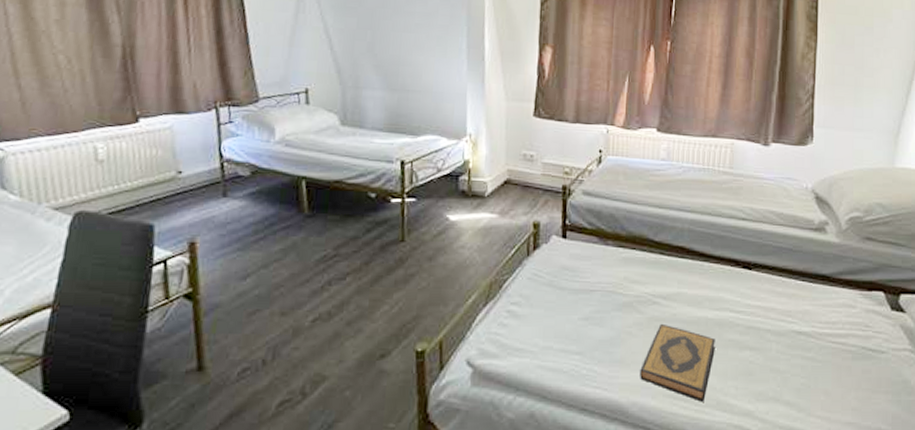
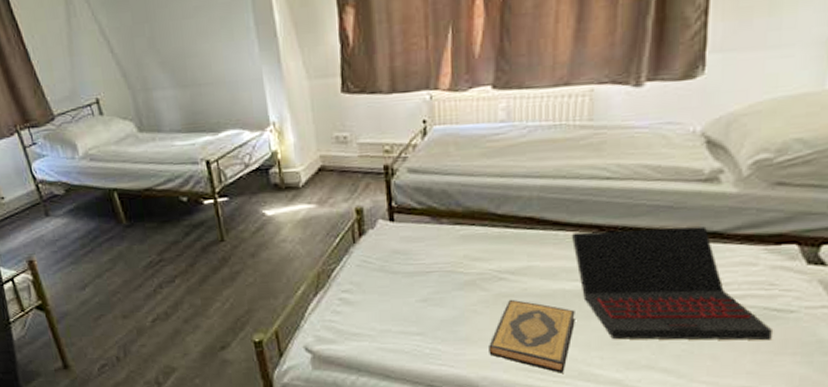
laptop: none [714,265,869,379] -> present [571,226,772,341]

